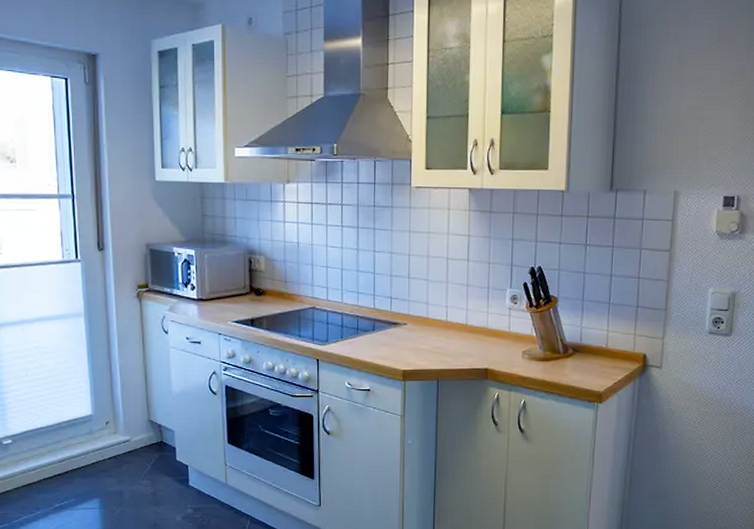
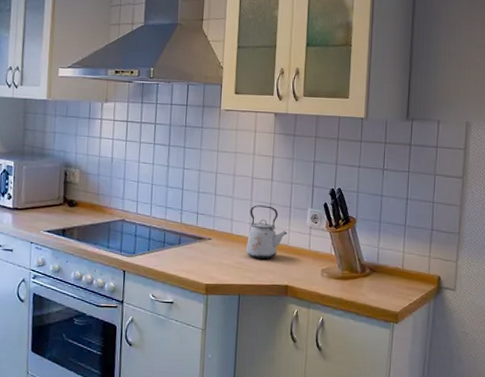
kettle: none [443,287,487,343] -> present [246,205,288,259]

